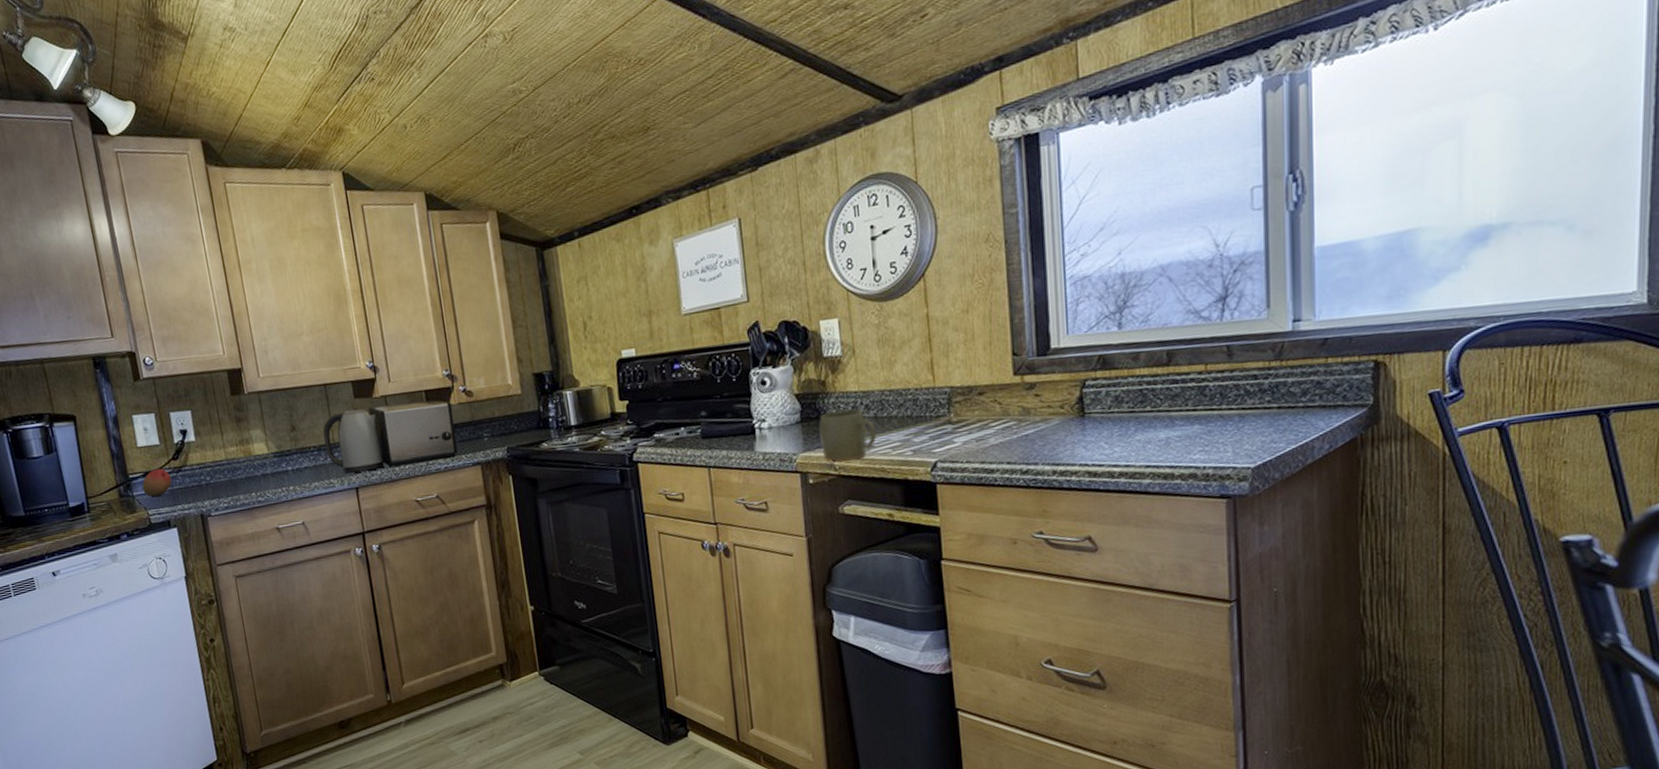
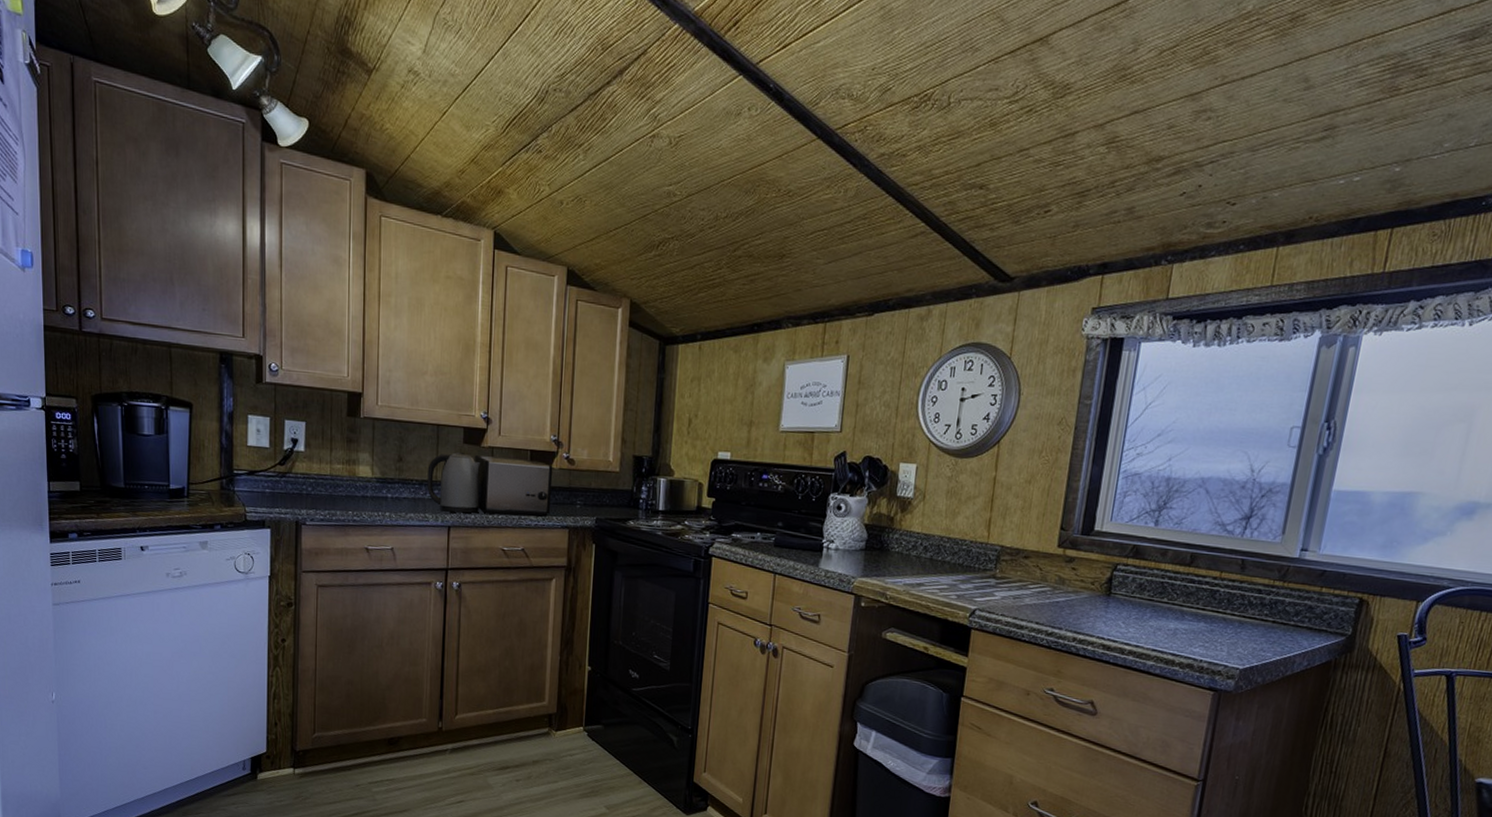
fruit: present [142,468,172,497] -> none [245,470,274,496]
mug: present [819,409,877,462] -> none [878,546,930,593]

